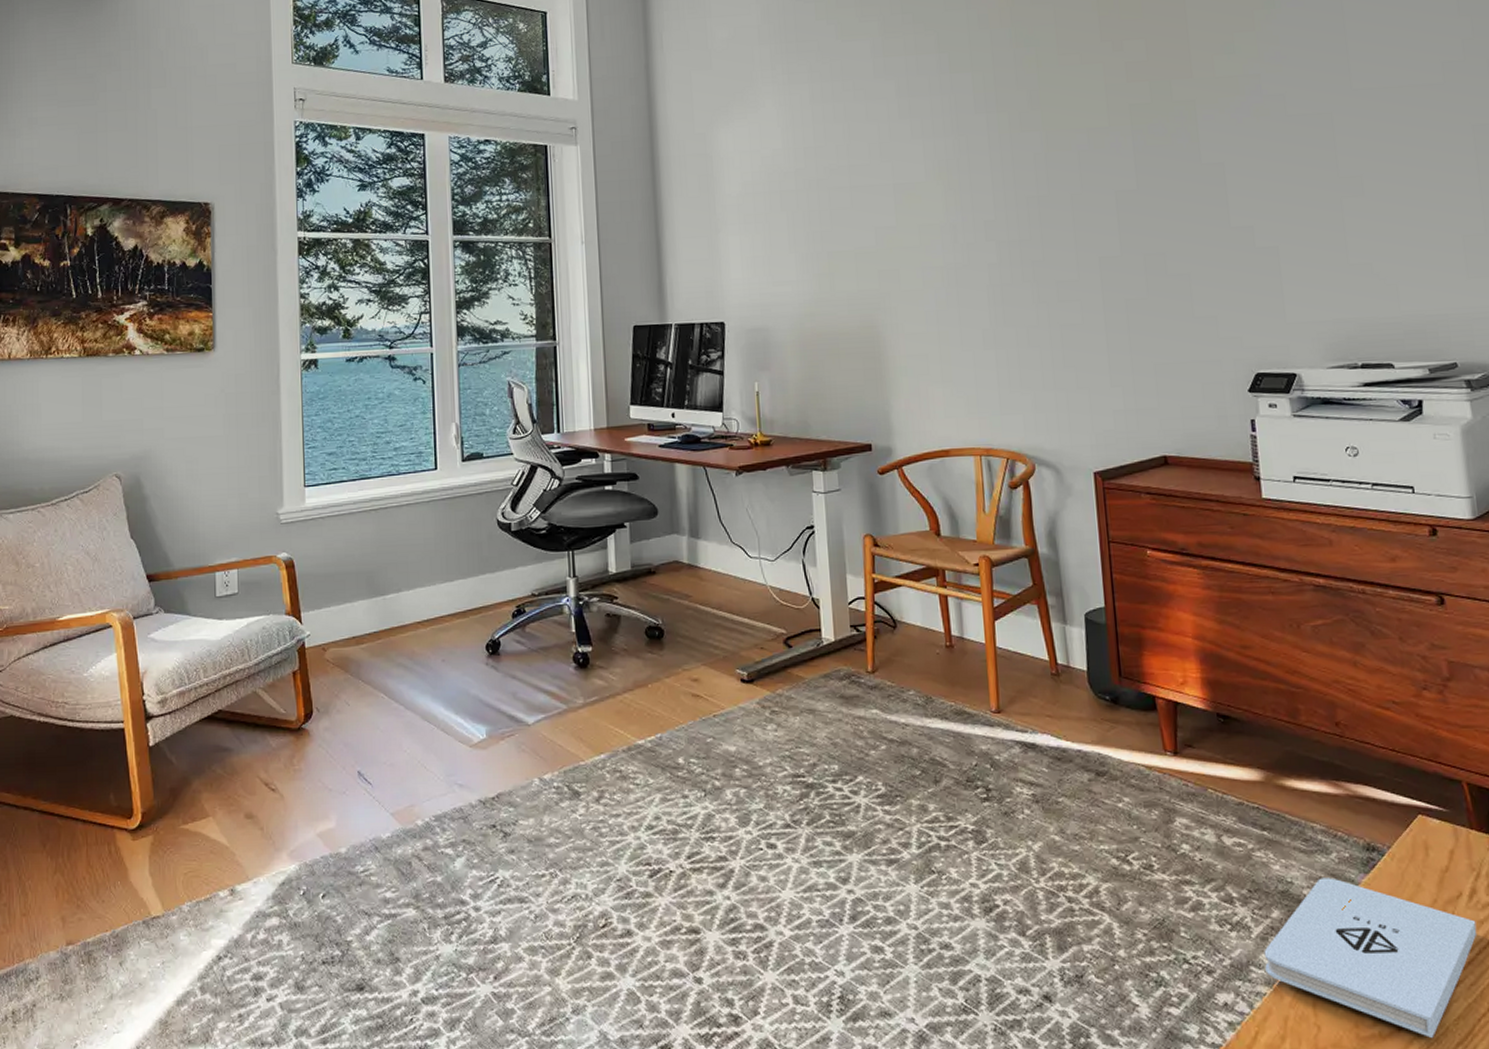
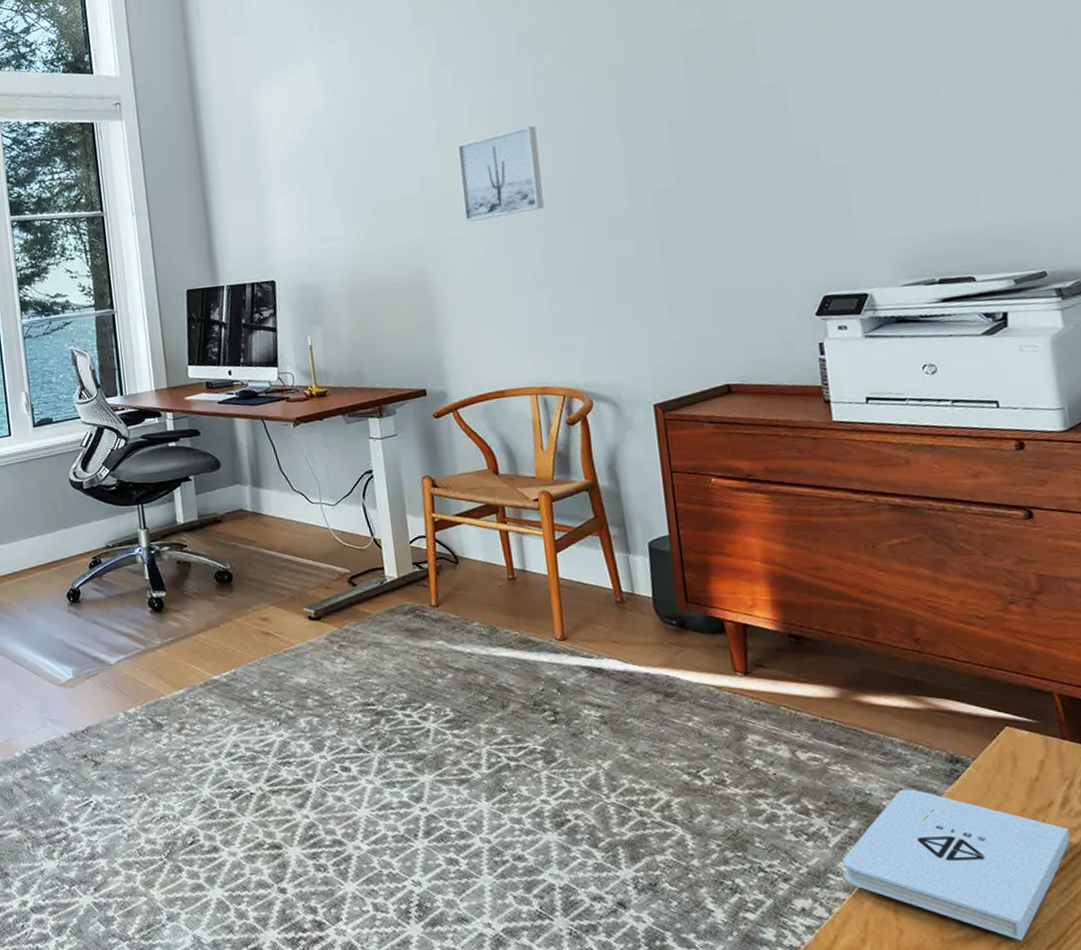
wall art: none [912,184,995,276] -> present [456,125,544,222]

